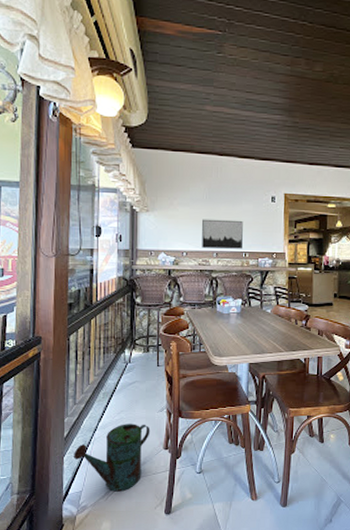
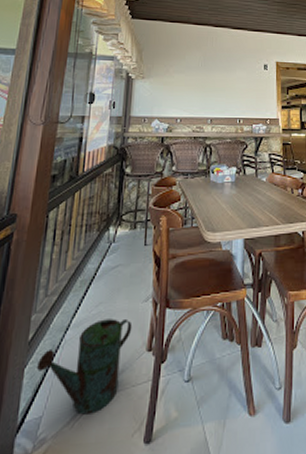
wall art: present [202,219,243,249] -> none [196,86,237,115]

